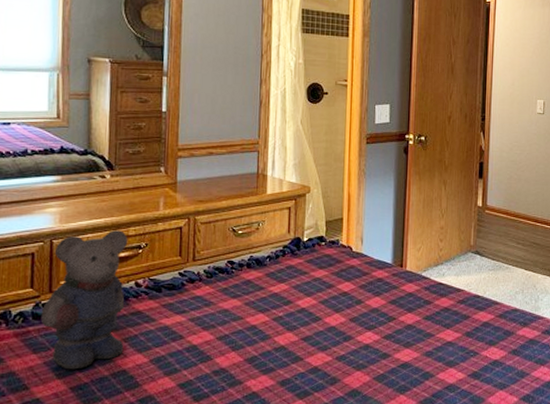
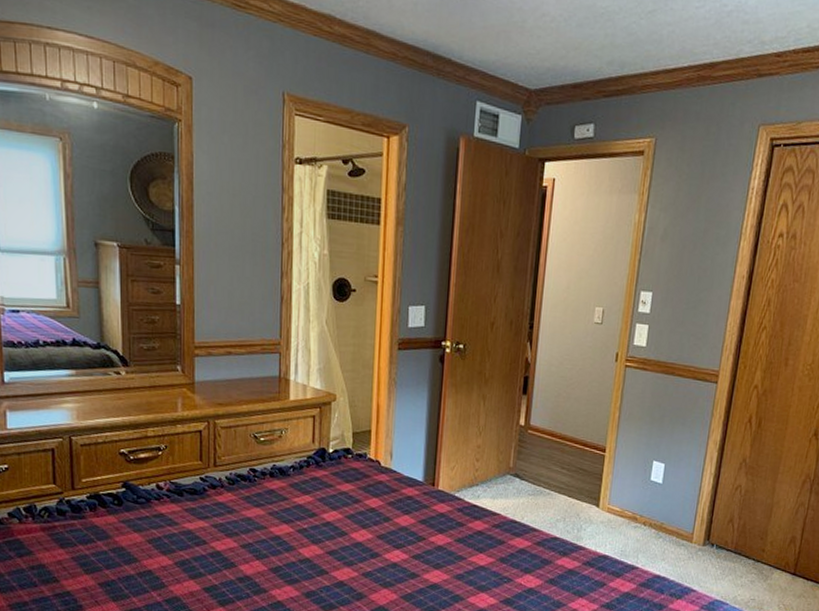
bear: present [40,230,128,370] -> none [65,430,149,567]

